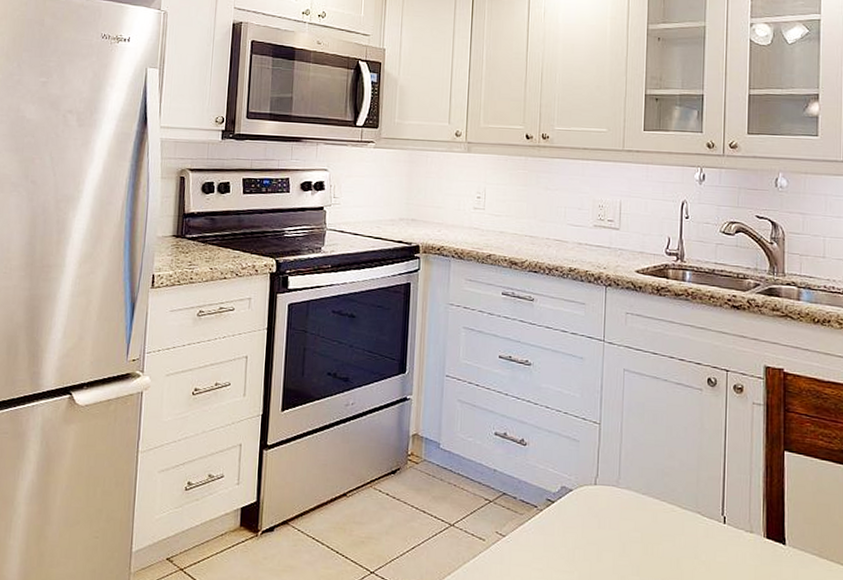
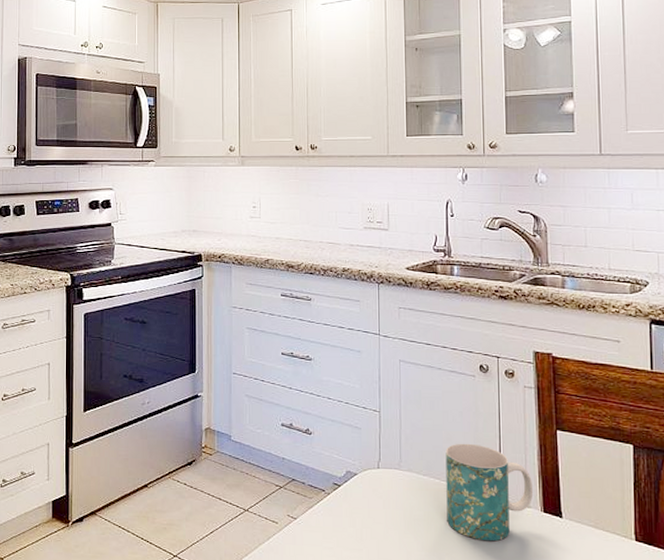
mug: none [665,461,757,568] -> present [445,443,534,542]

